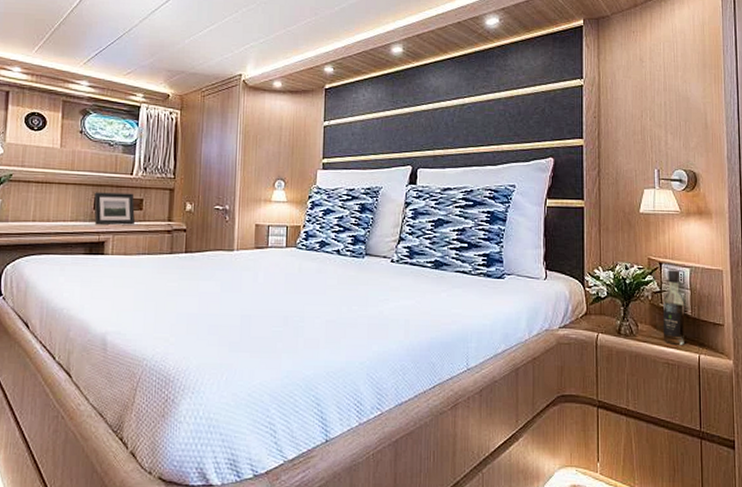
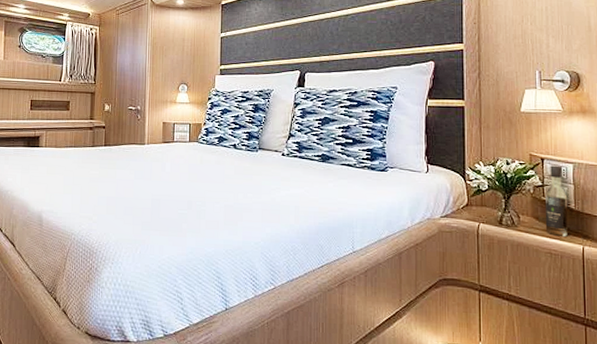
picture frame: present [94,192,136,226] -> none [30,96,64,123]

